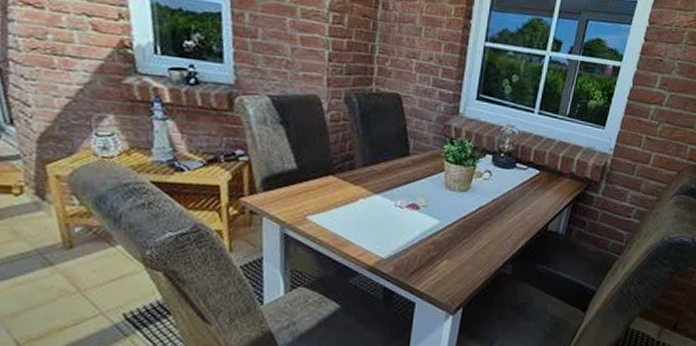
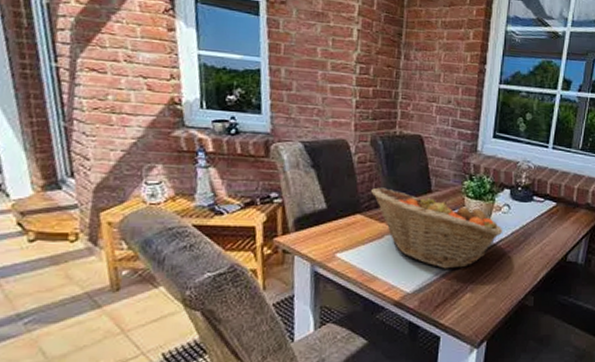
fruit basket: none [345,148,484,236] -> present [371,187,503,269]

